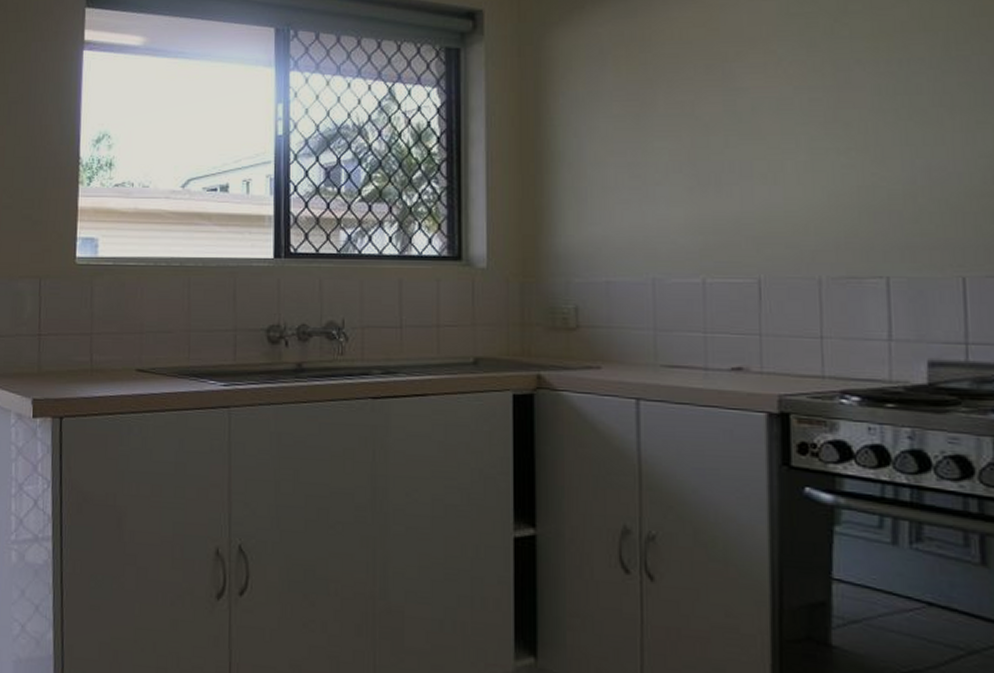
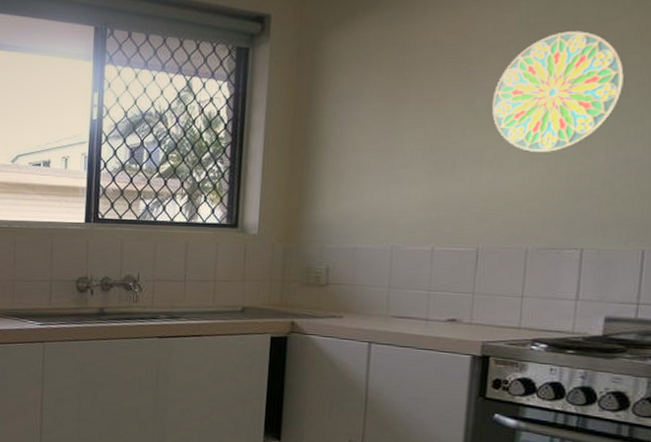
decorative plate: none [757,21,912,162] -> present [492,31,624,152]

